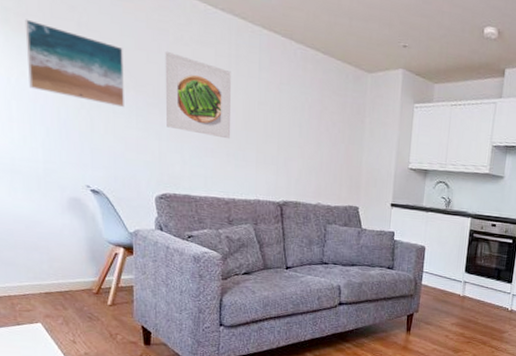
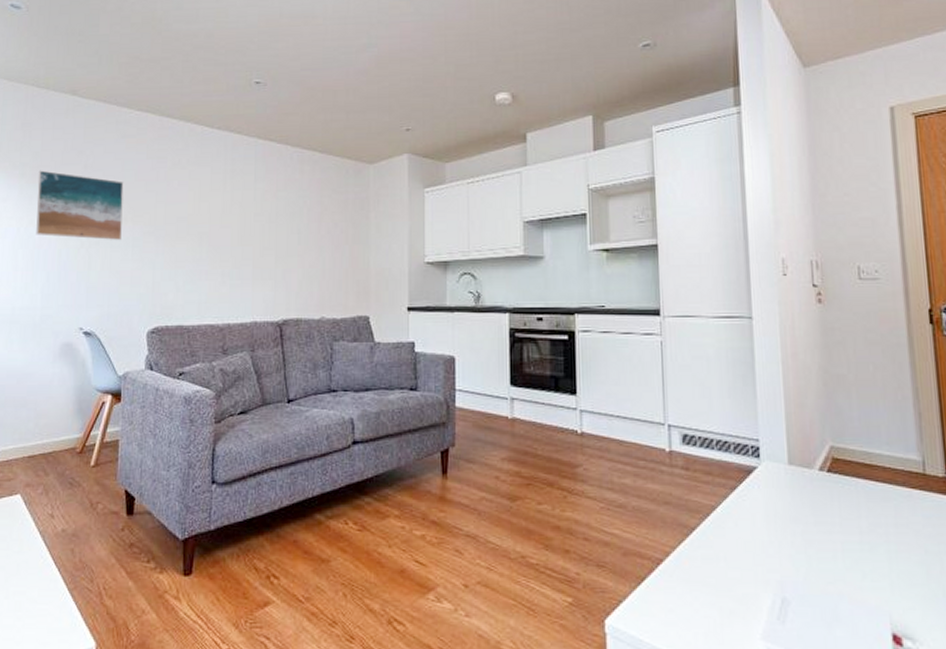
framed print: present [165,52,231,139] -> none [160,178,227,258]

